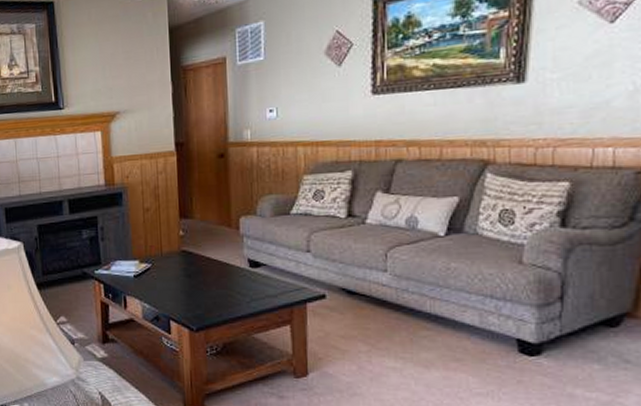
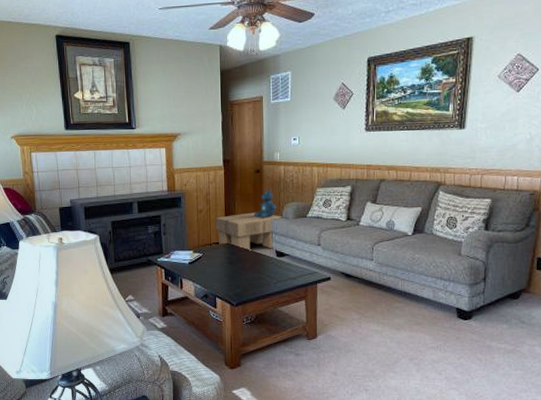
footstool: none [168,209,257,261] -> present [216,212,283,252]
stuffed bear: none [218,177,248,218] -> present [254,188,277,219]

